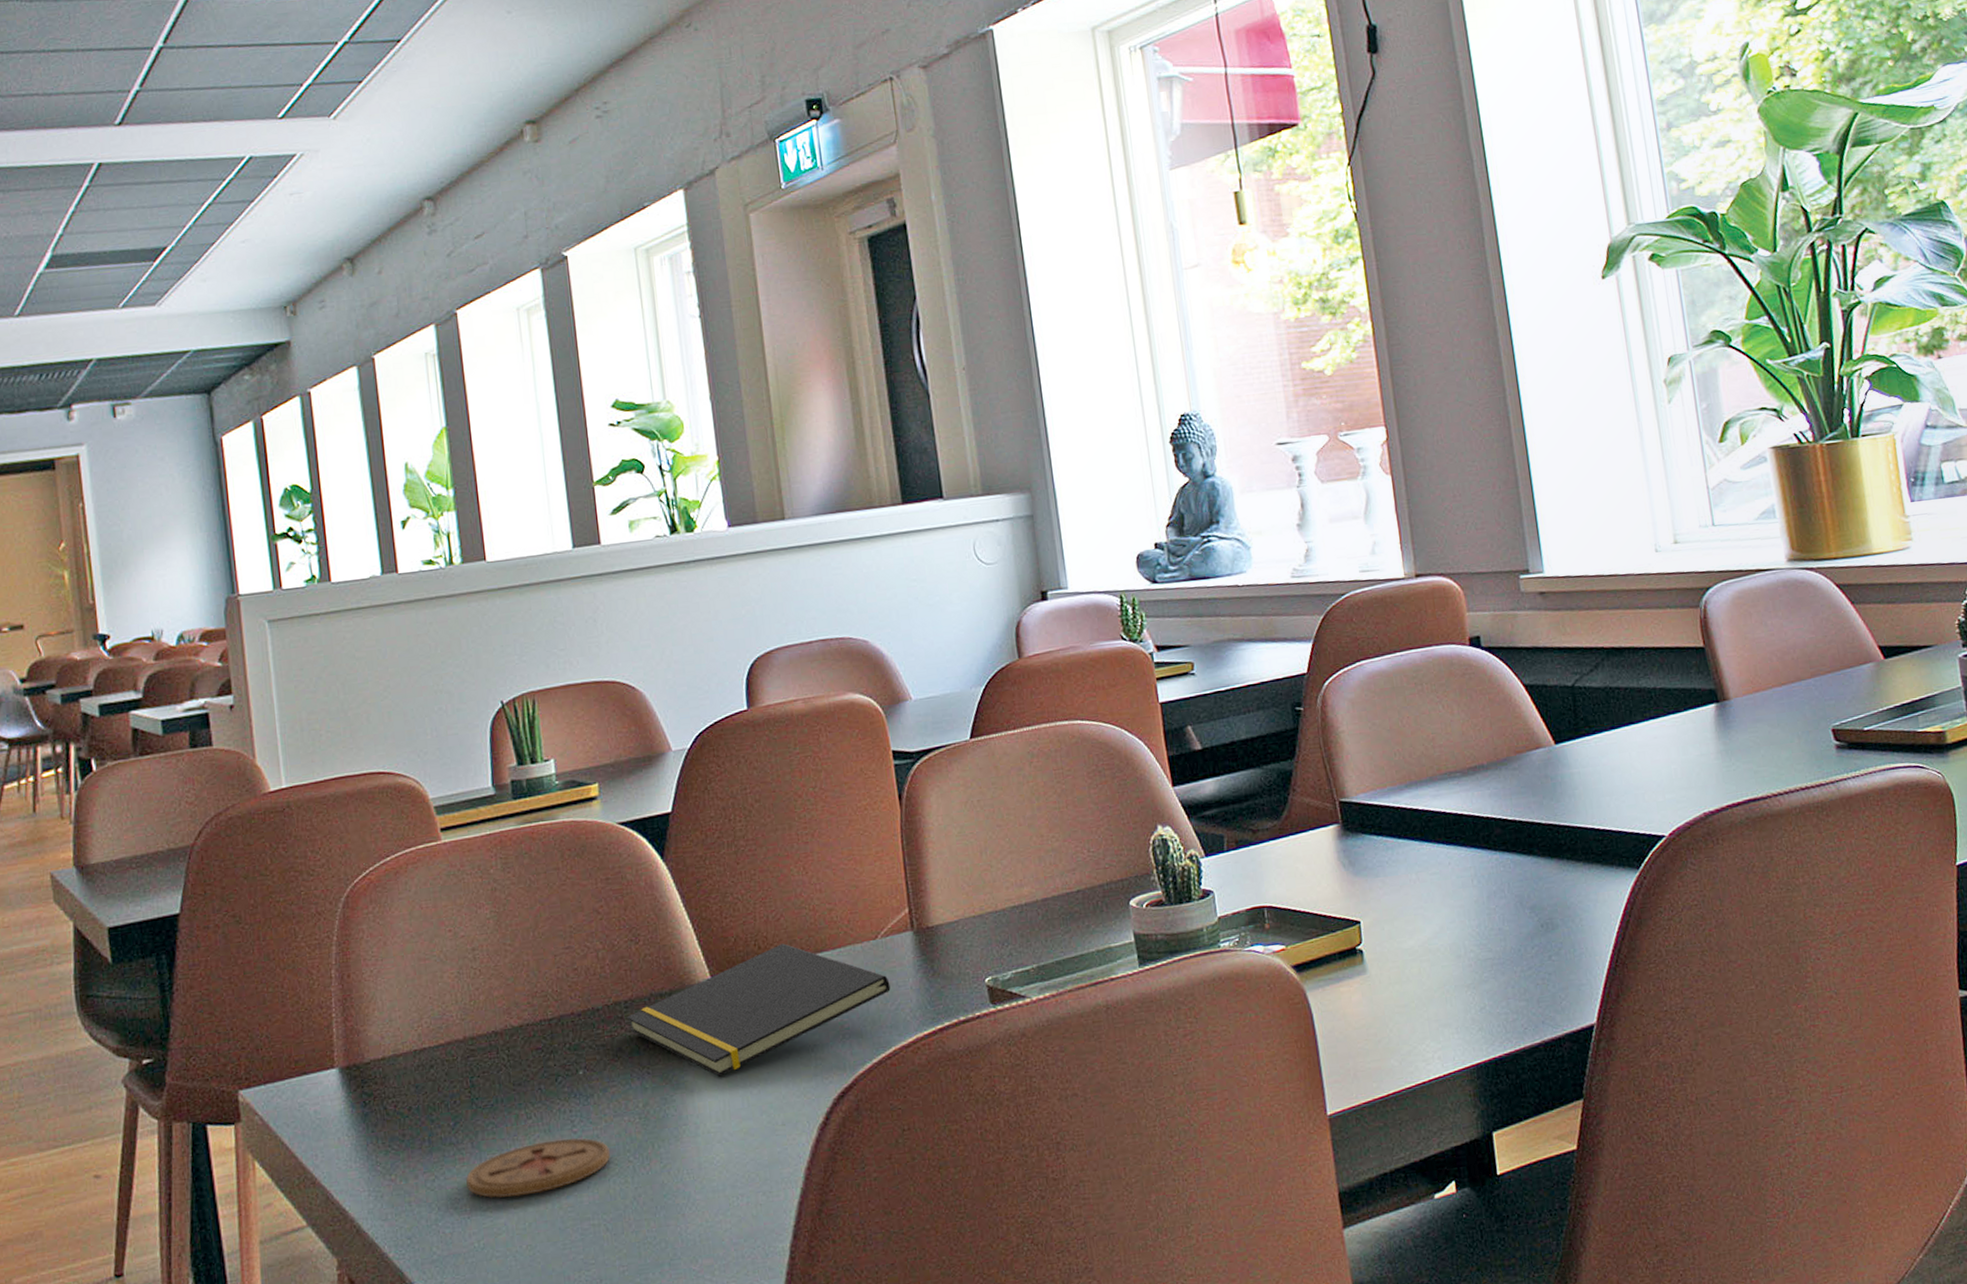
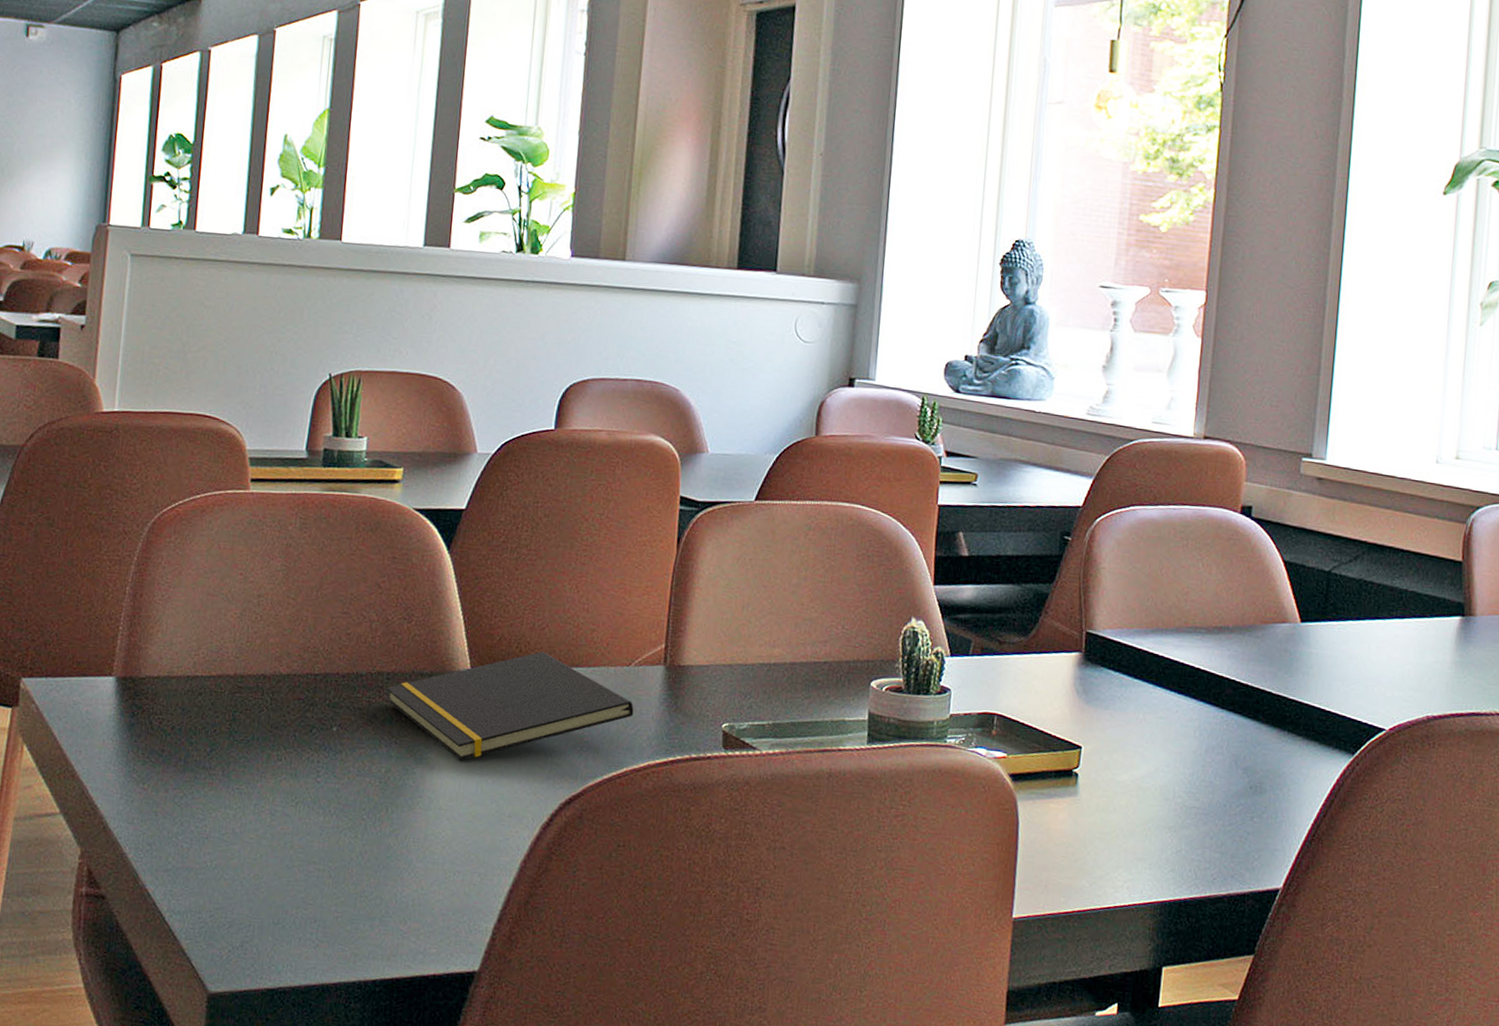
coaster: present [466,1138,610,1199] -> none [211,784,347,831]

